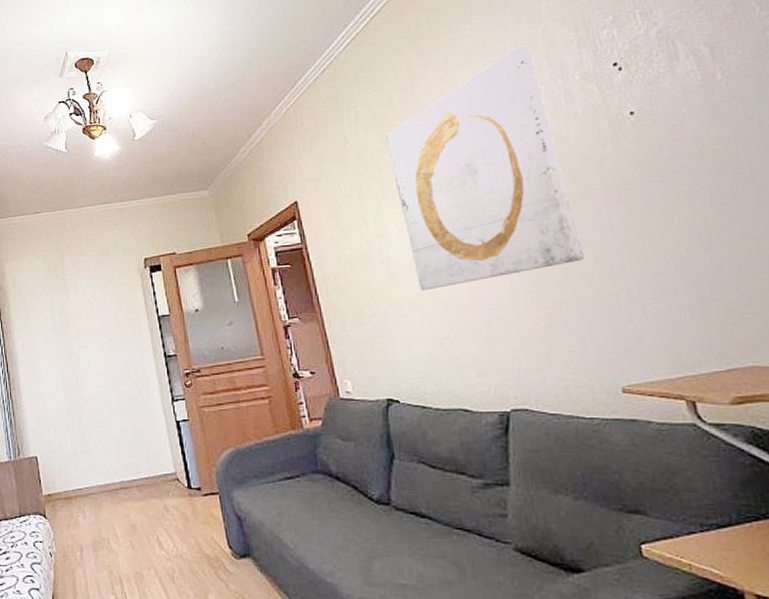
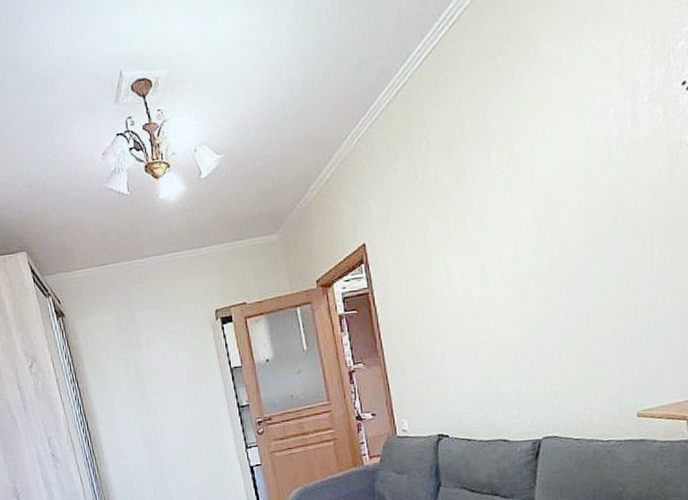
wall art: present [385,45,584,291] -> none [454,60,624,331]

